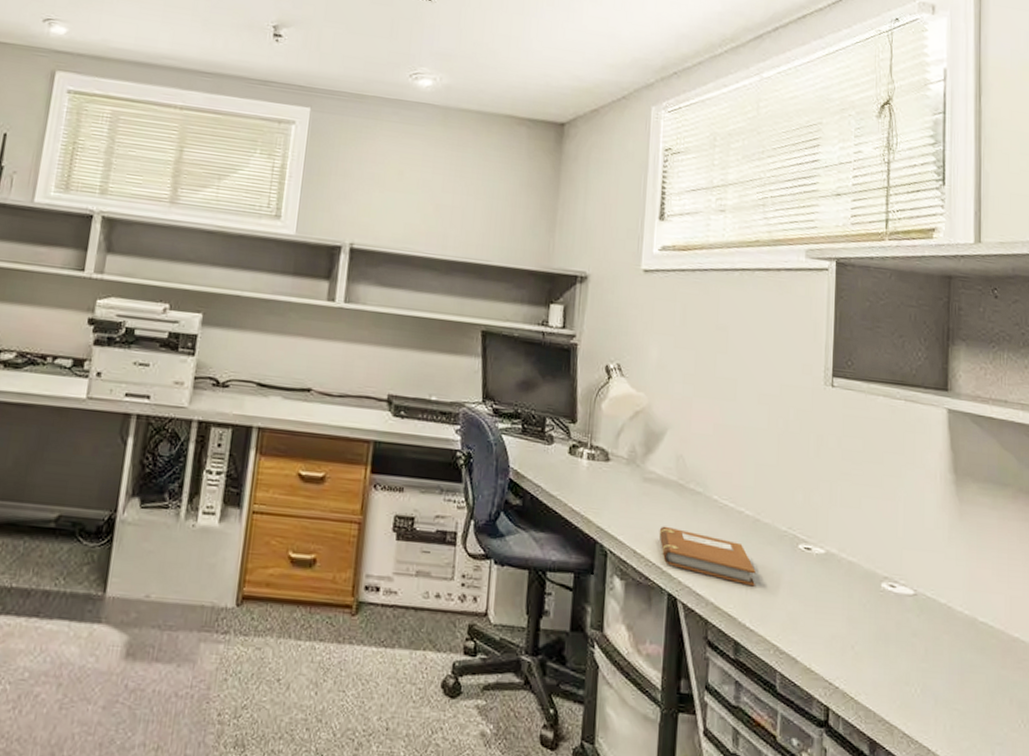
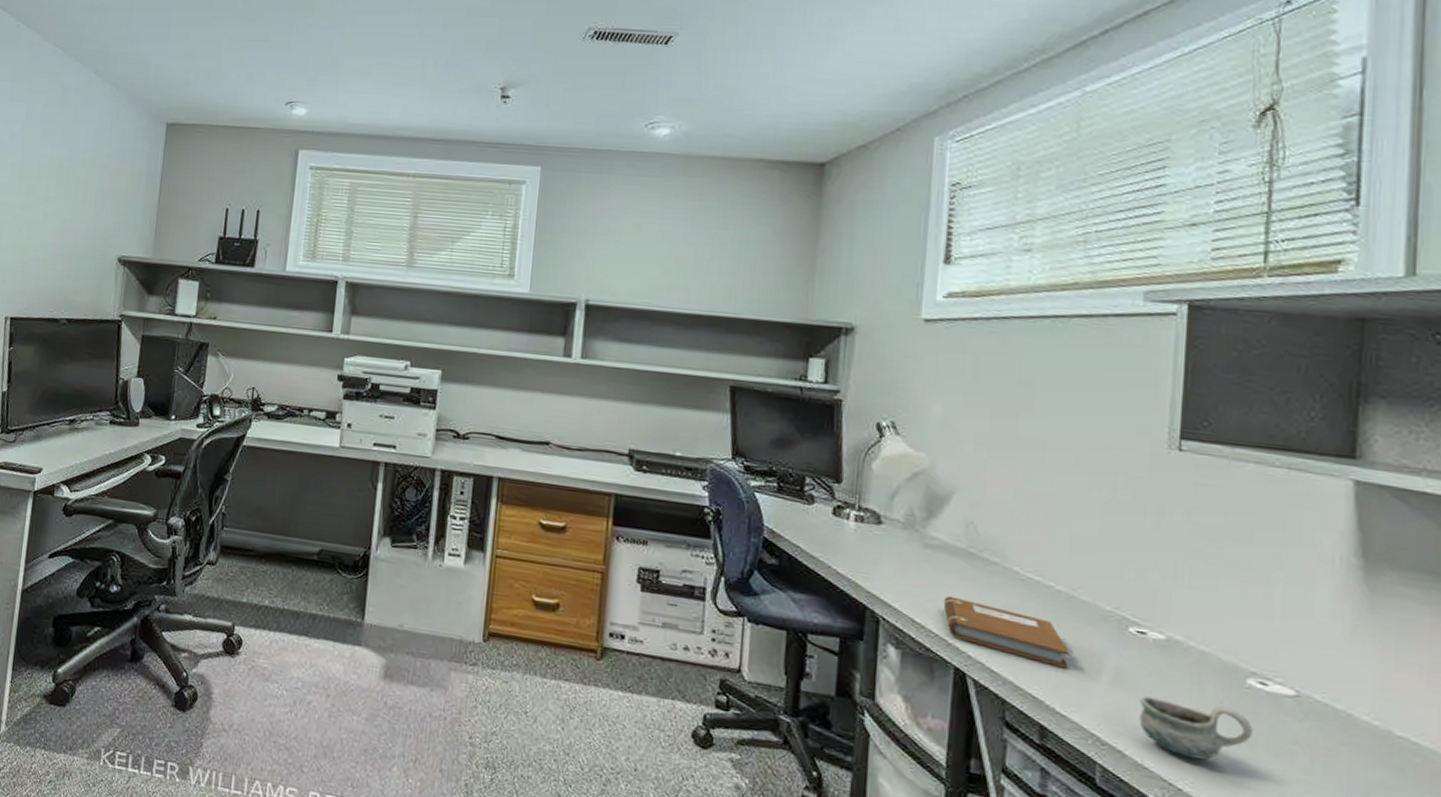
mug: none [806,606,886,659] -> present [1138,696,1253,760]

